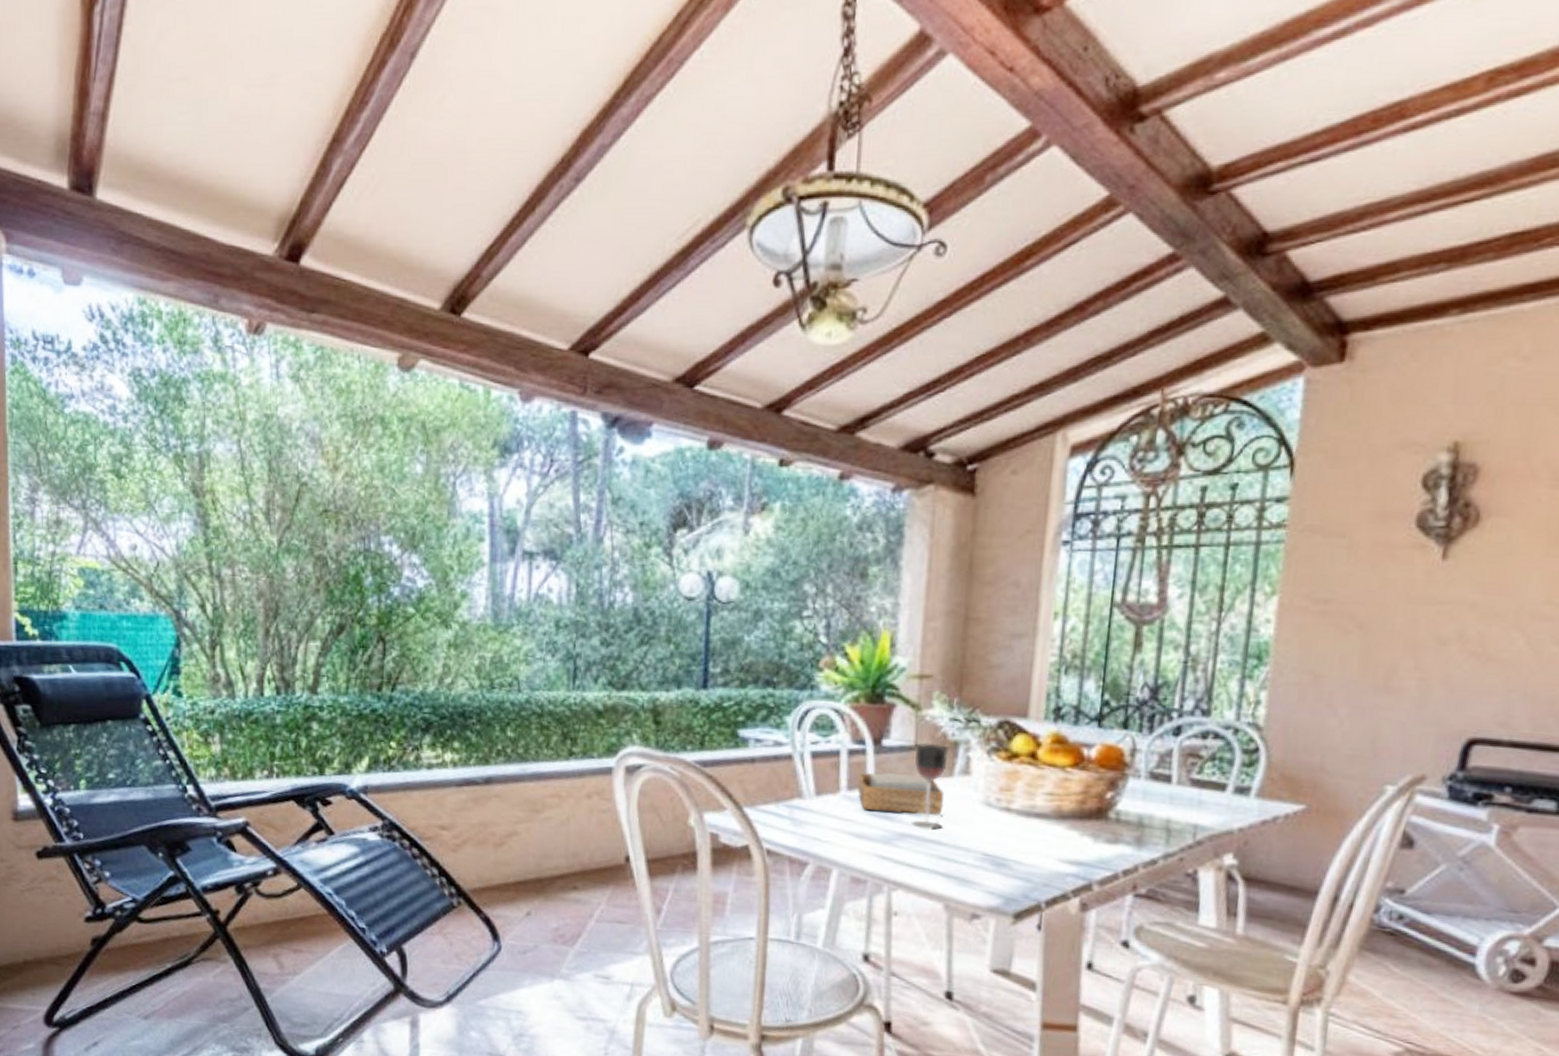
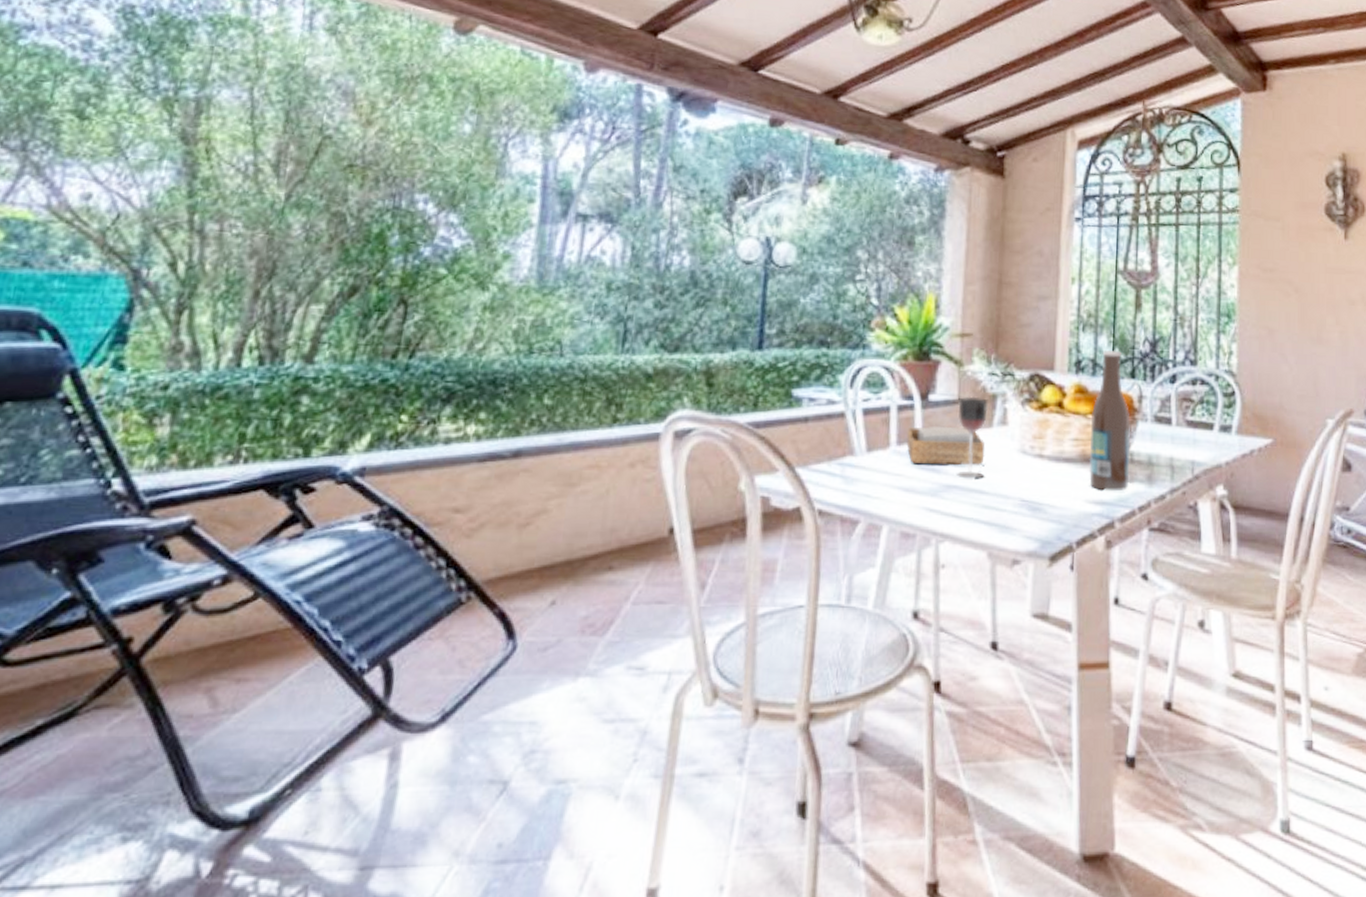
beer bottle: none [1064,696,1119,853] -> present [1089,350,1131,492]

